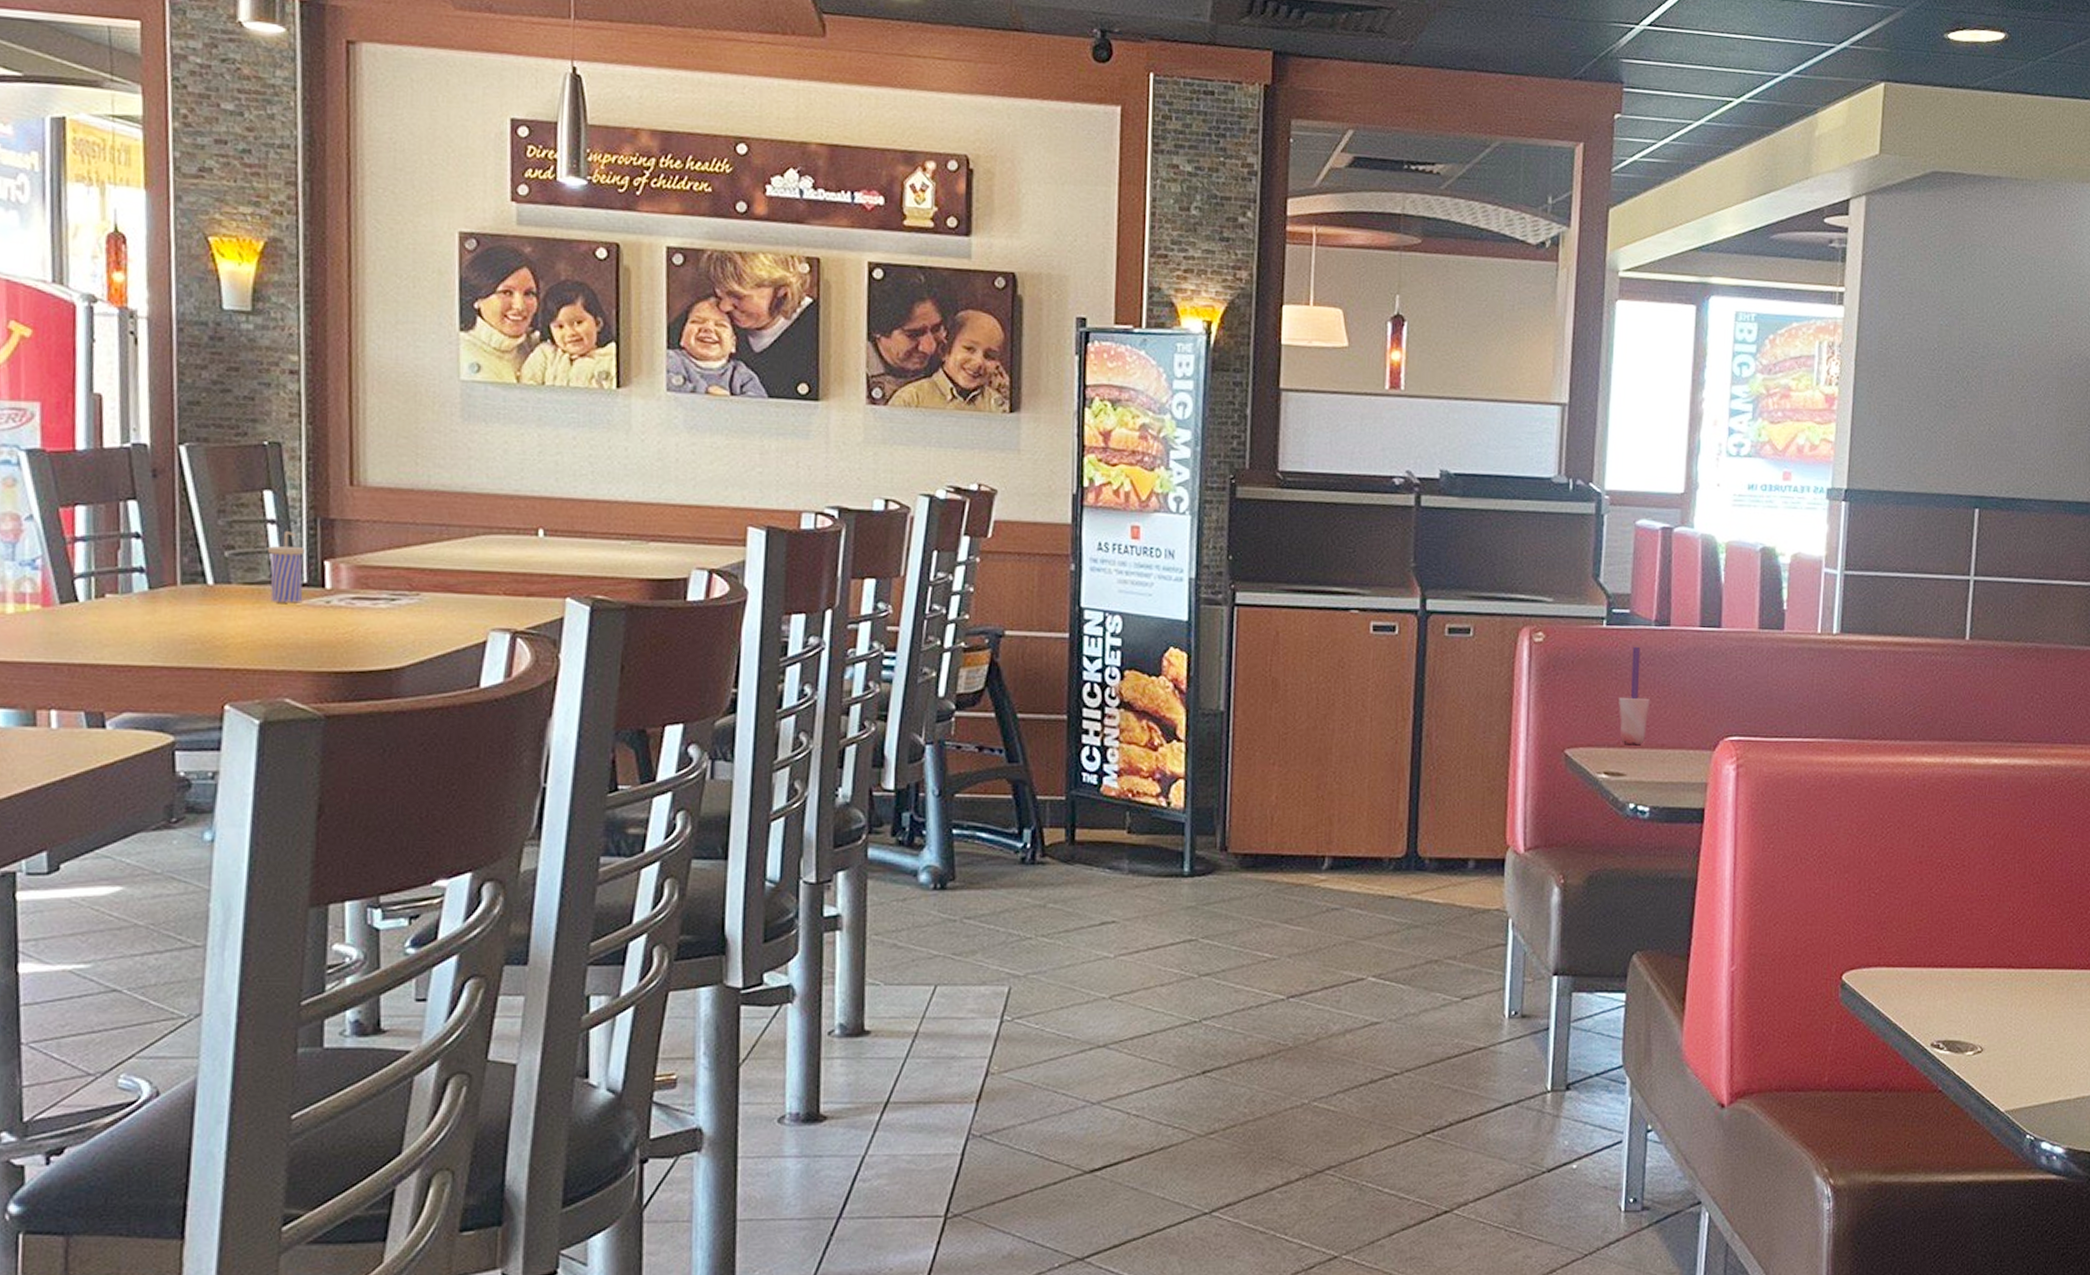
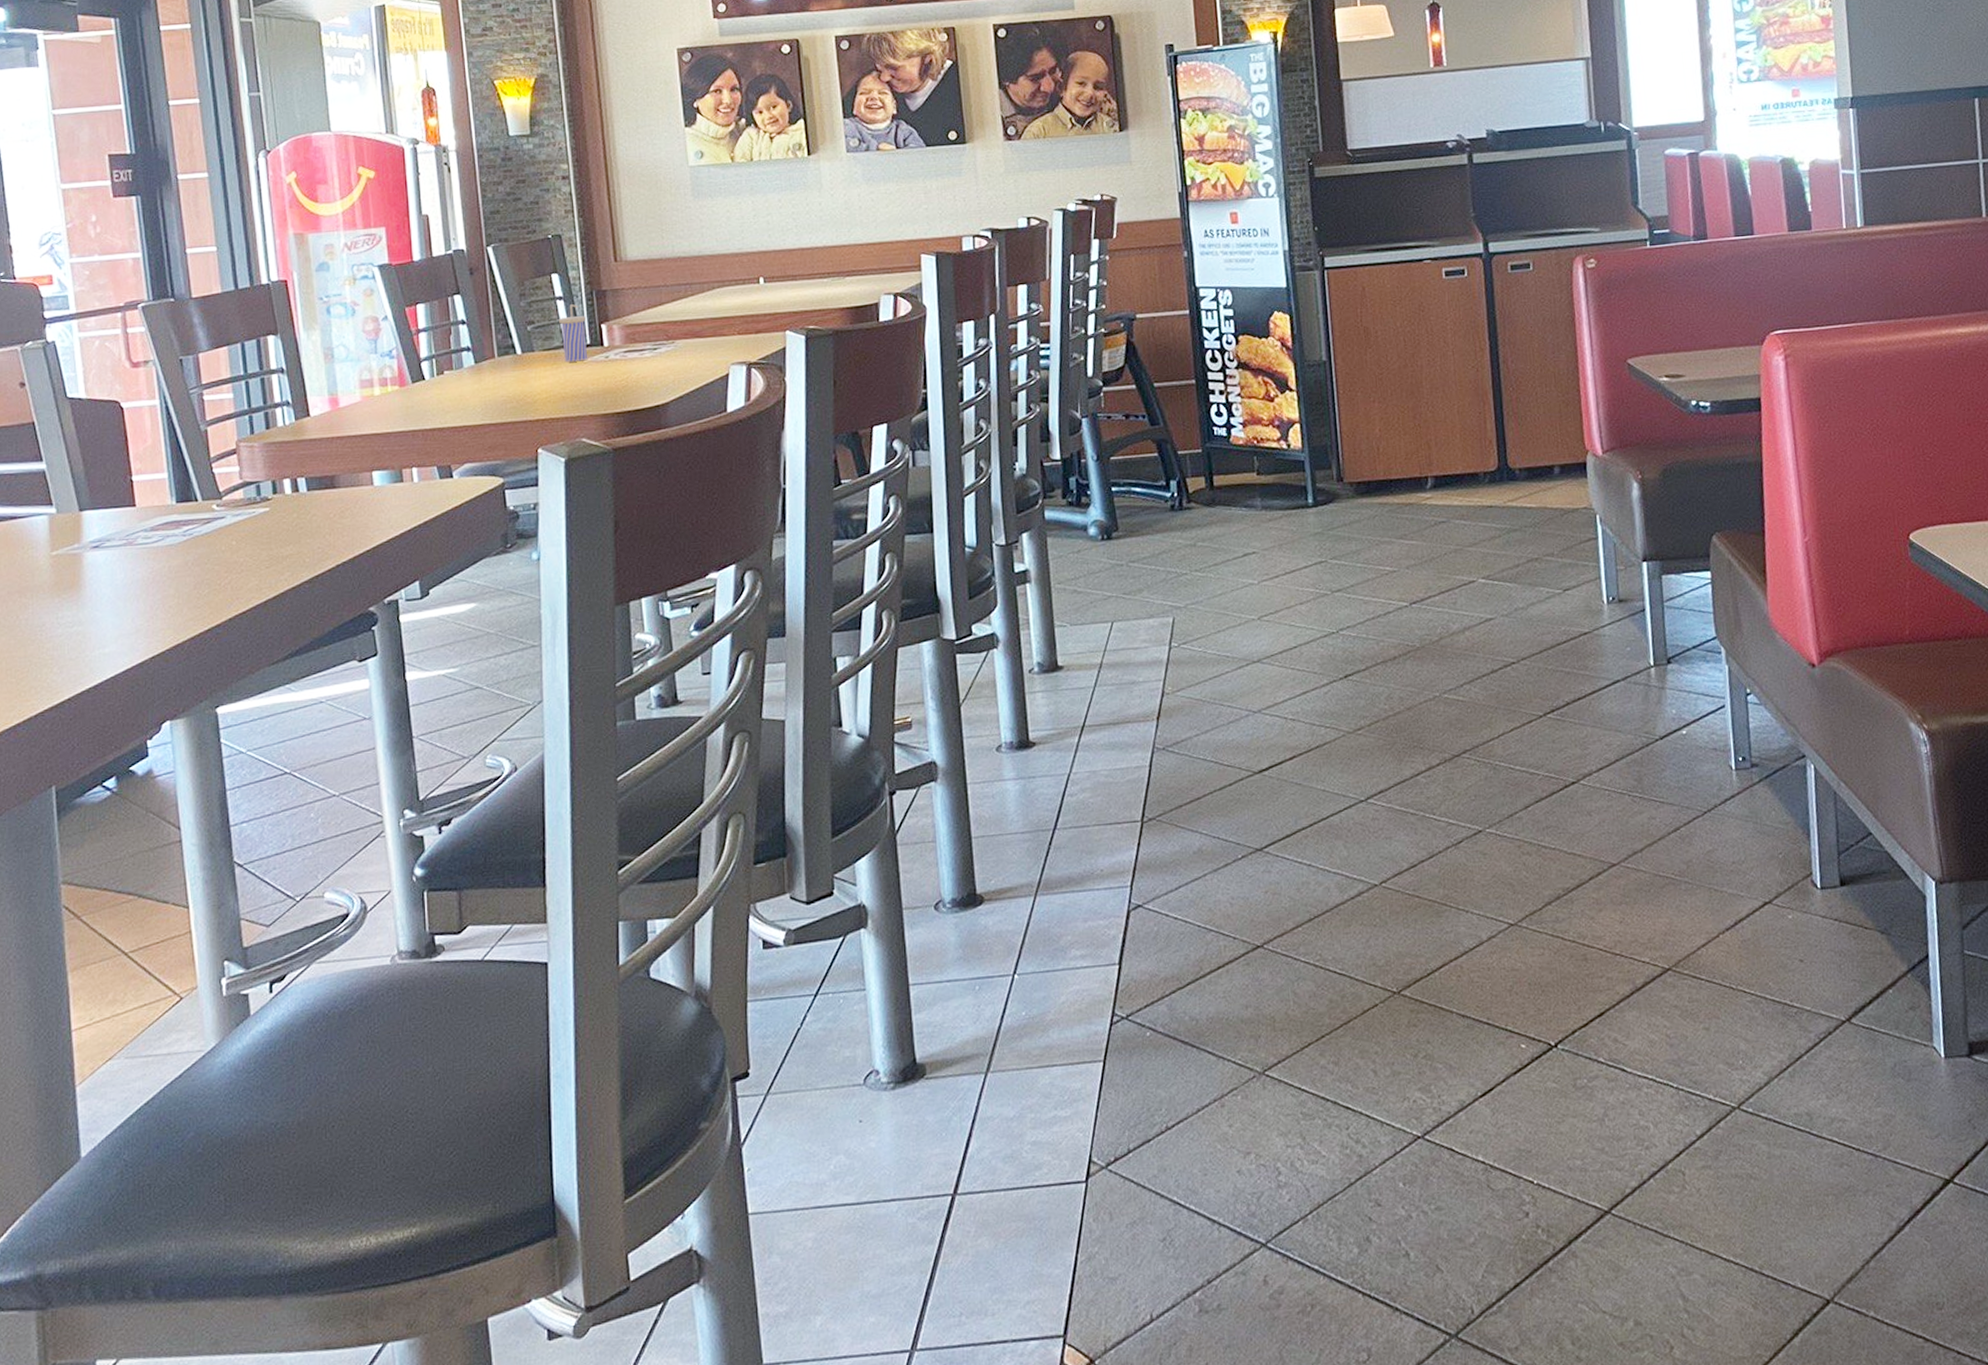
beverage cup: present [1619,646,1650,744] -> none [1670,260,1699,348]

